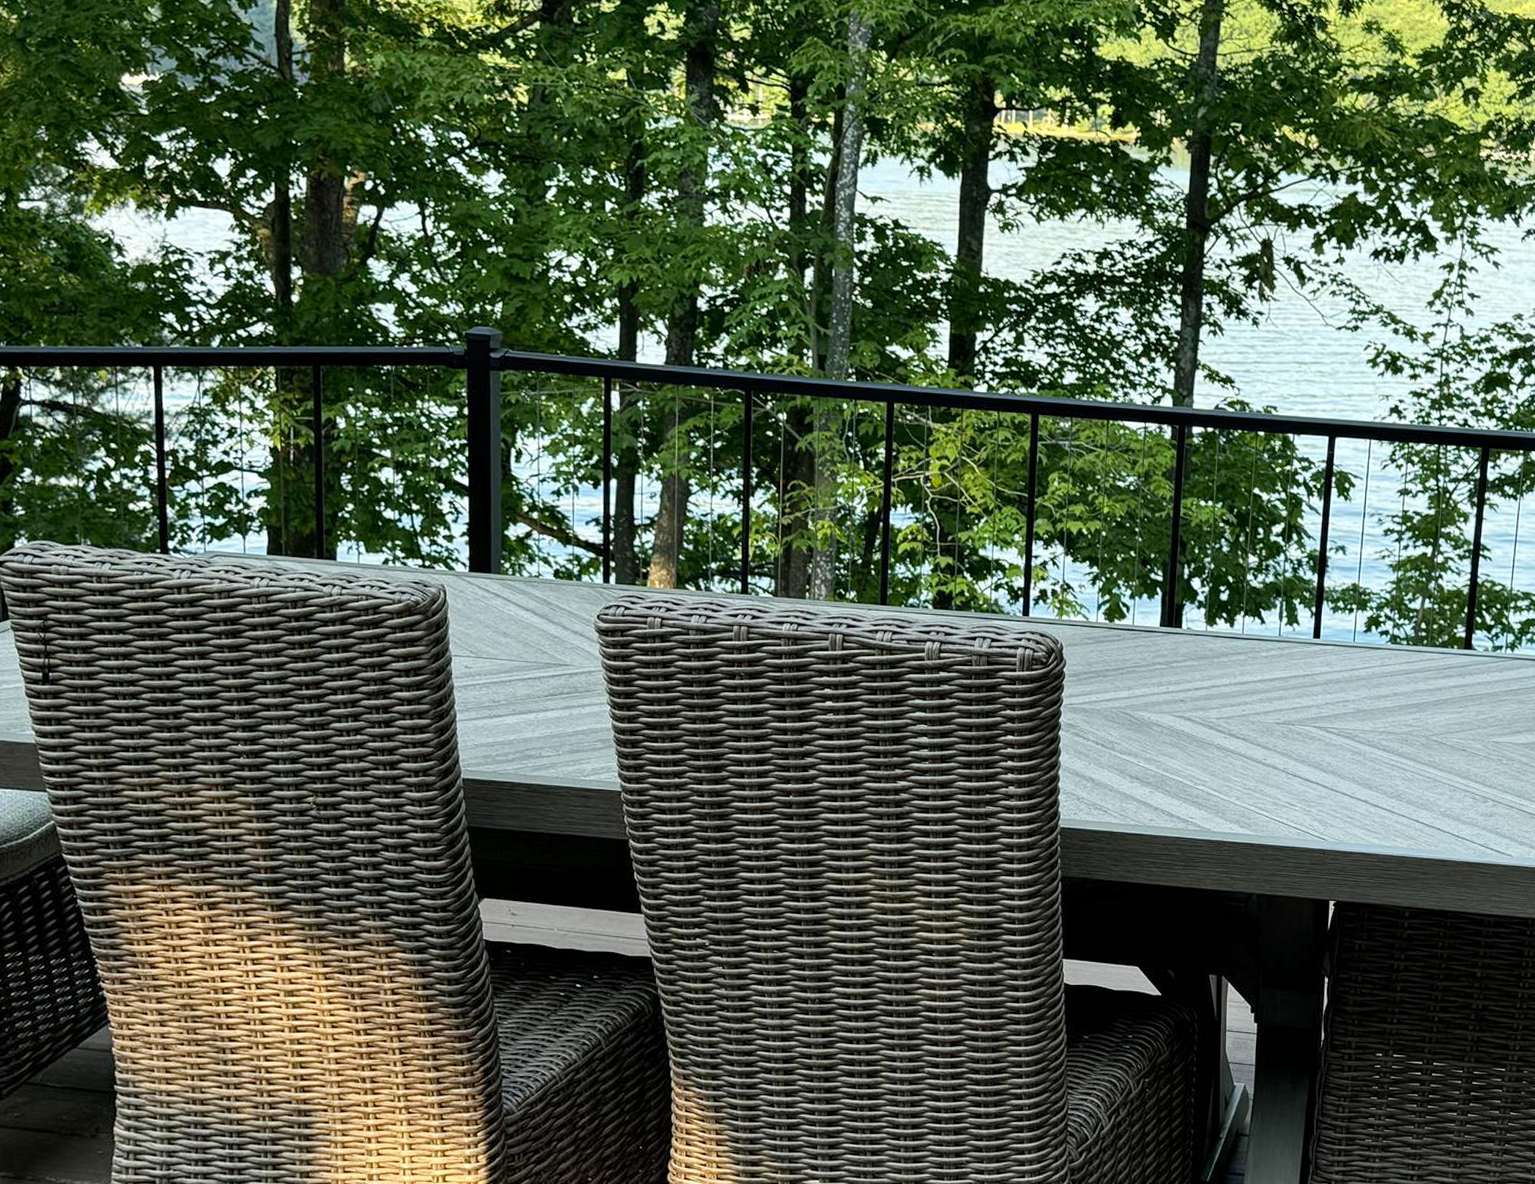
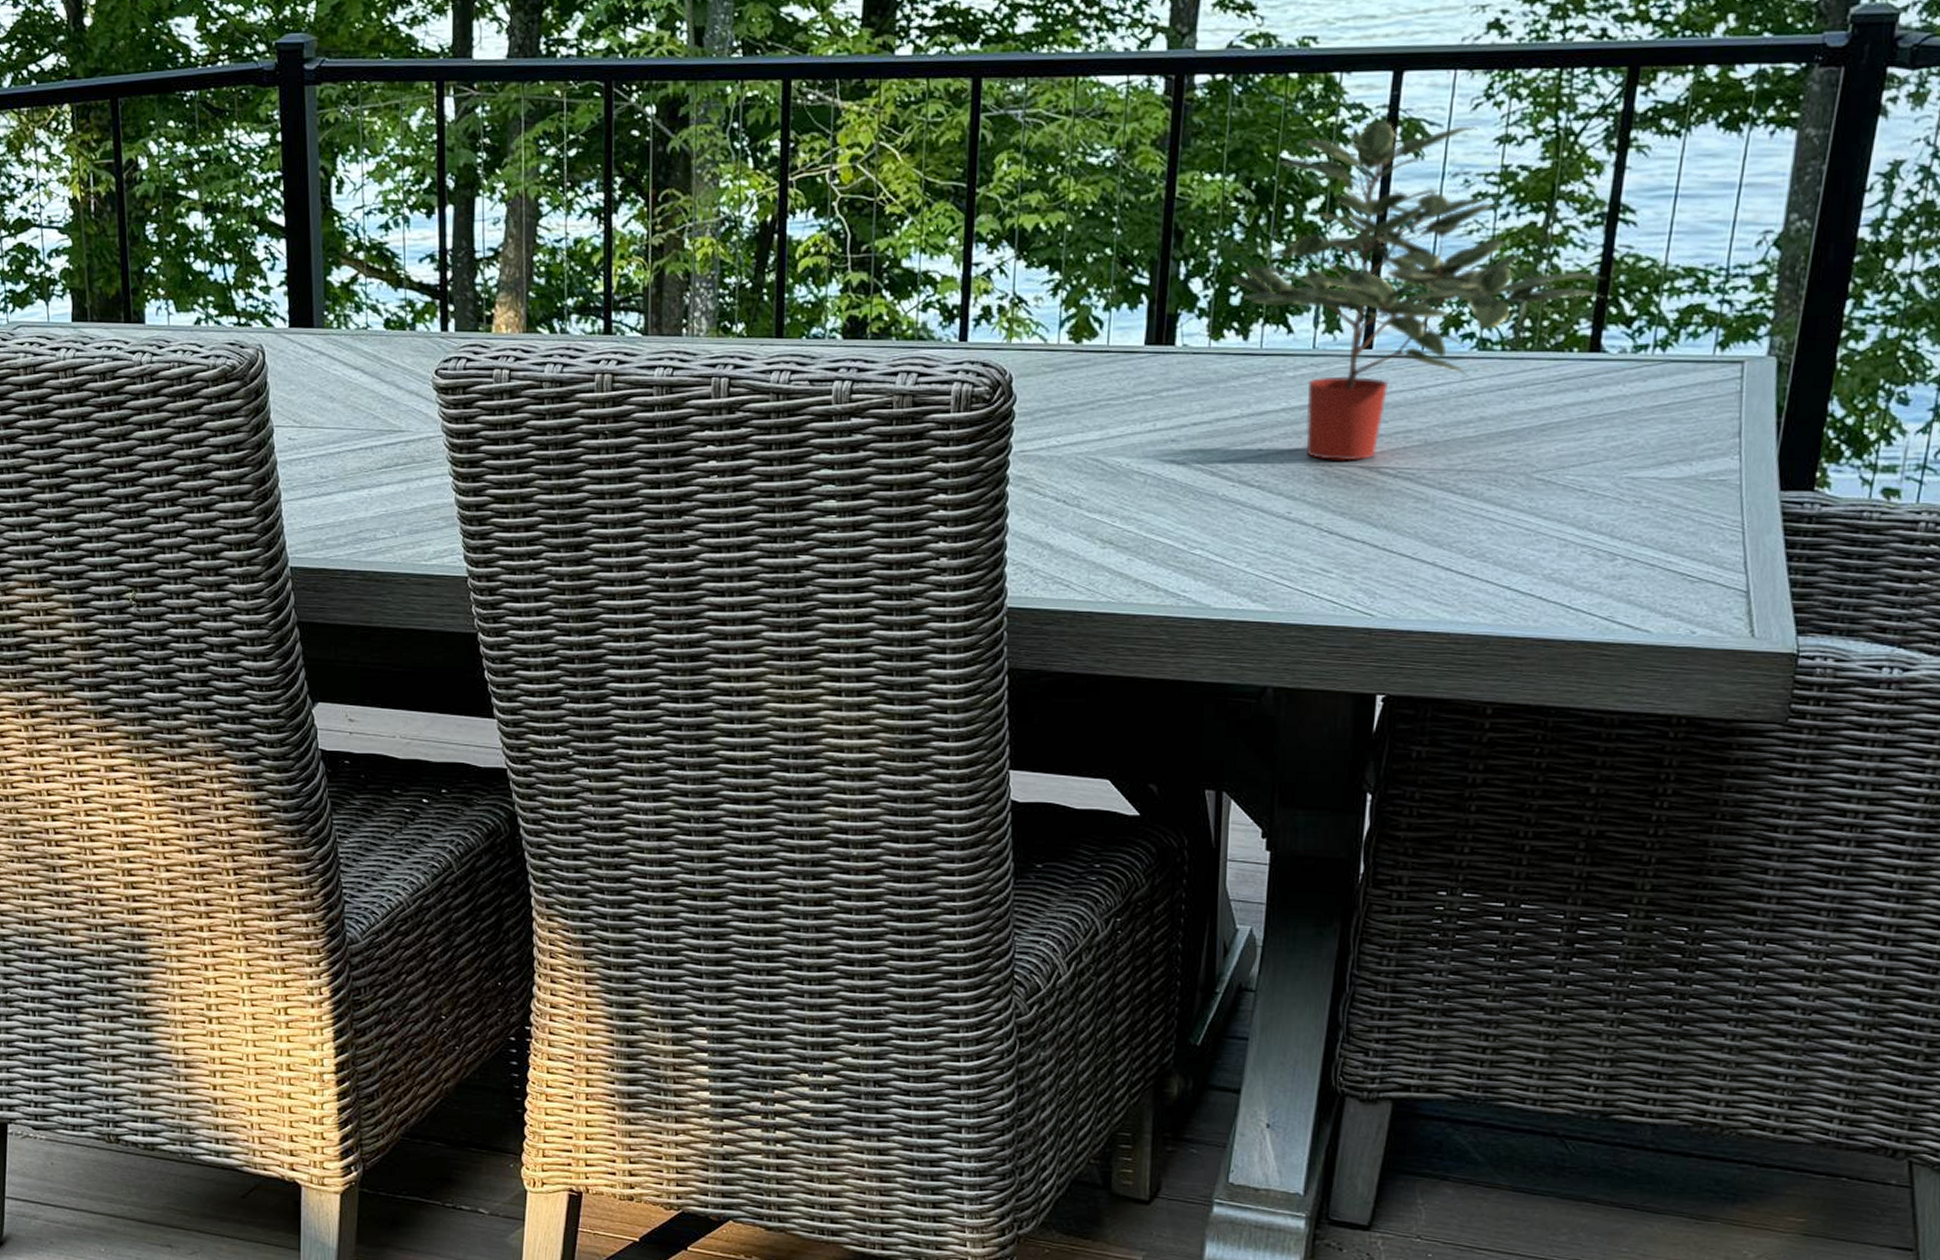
potted plant: none [1219,472,1473,722] -> present [1229,121,1606,461]

